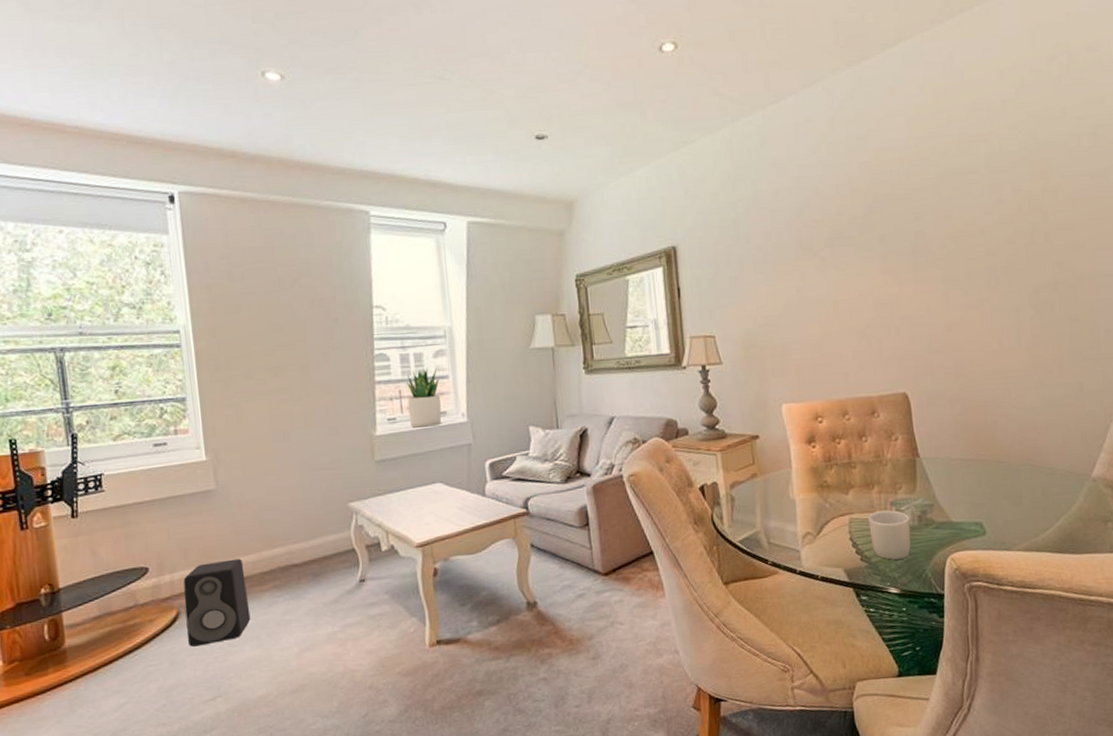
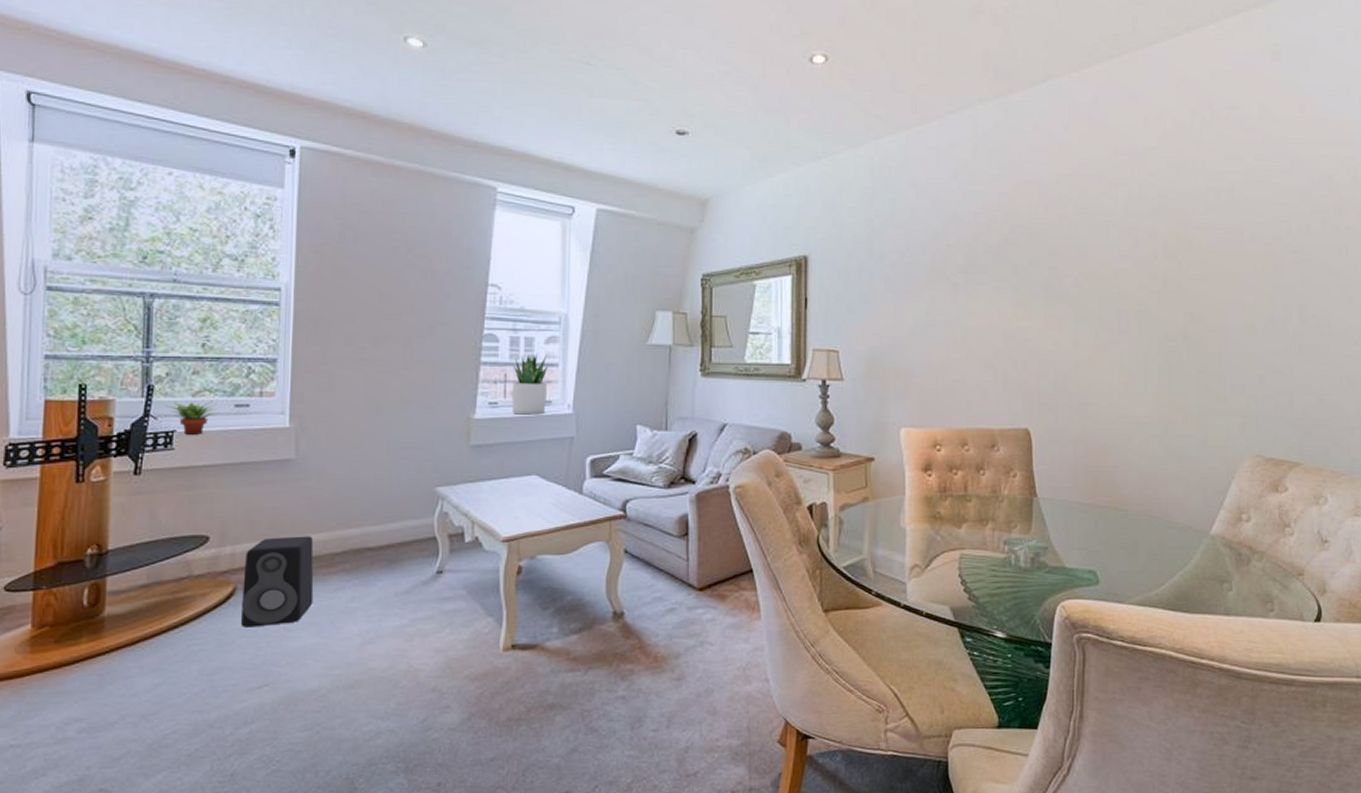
succulent plant: none [90,443,141,476] -> present [165,401,220,435]
mug: present [868,510,912,560] -> none [980,548,1022,602]

